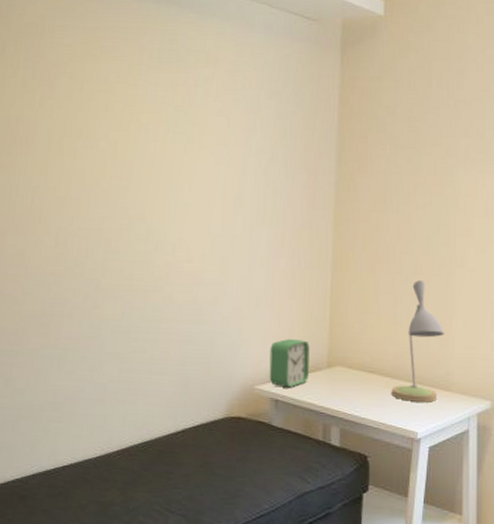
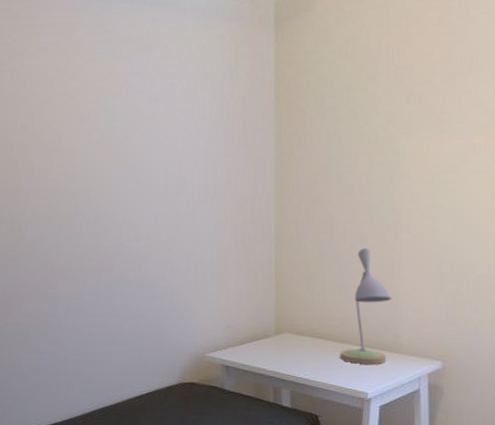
alarm clock: present [269,338,310,388] -> none [218,308,257,355]

